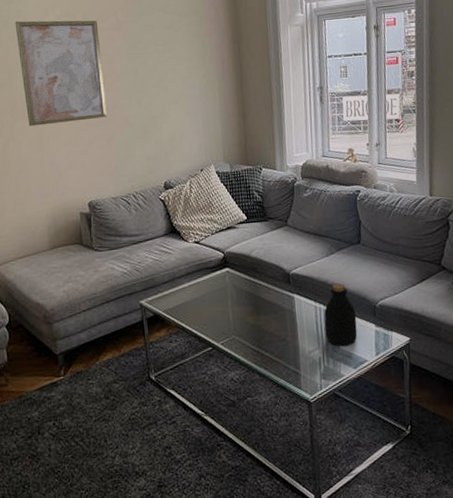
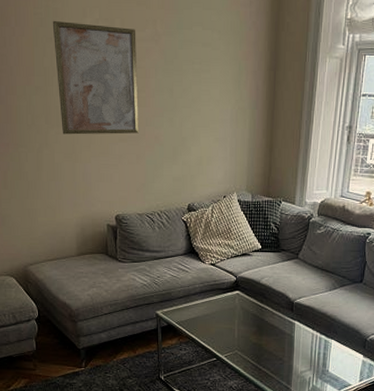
bottle: present [324,283,358,346] -> none [318,316,348,370]

